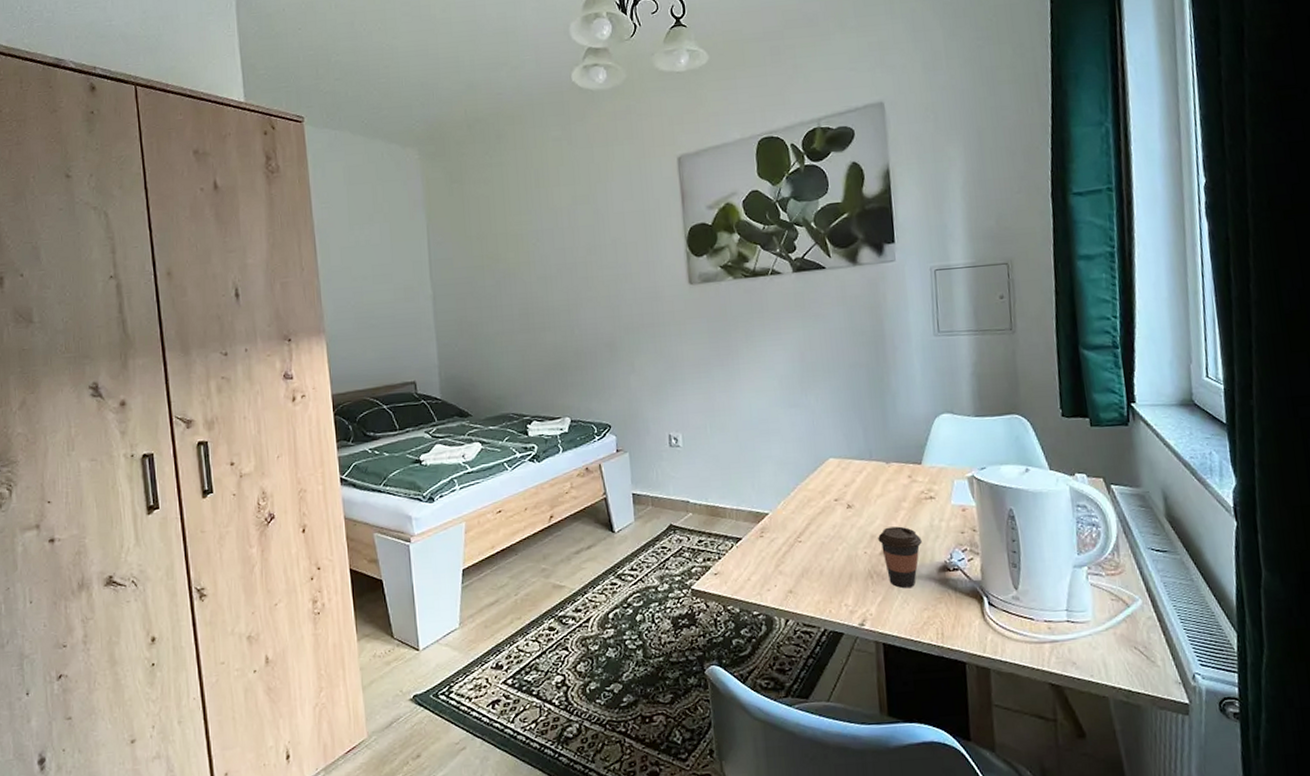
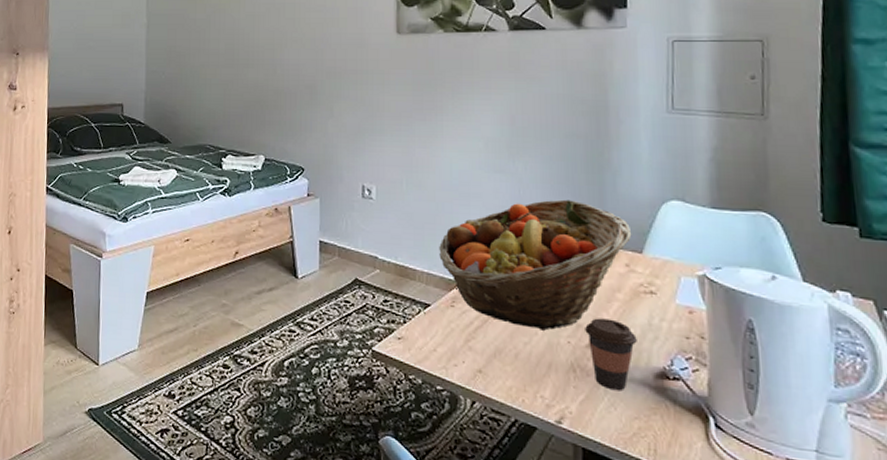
fruit basket: none [745,424,912,546] -> present [439,199,632,331]

